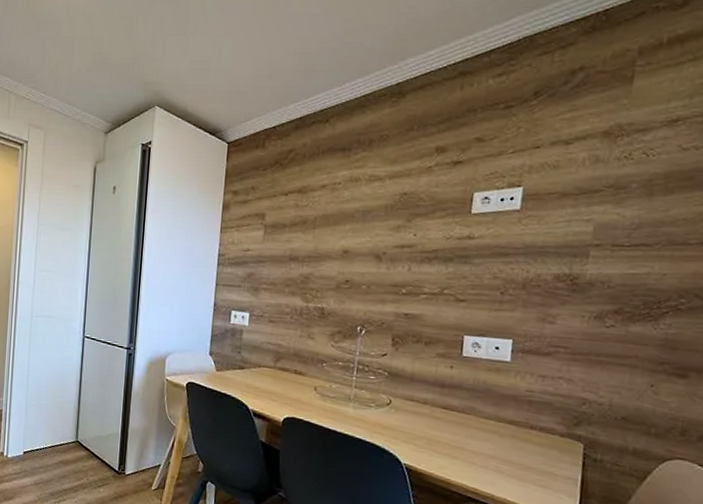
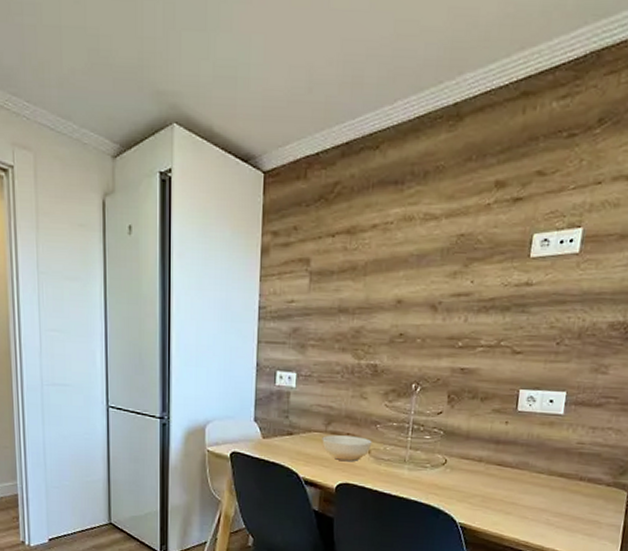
bowl: none [270,371,319,397] -> present [322,435,372,462]

